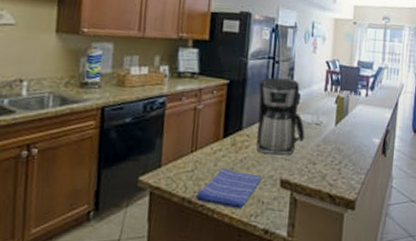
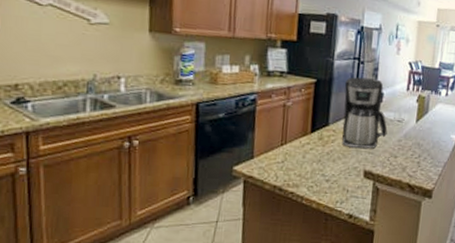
dish towel: present [194,168,262,209] -> none [285,160,347,196]

